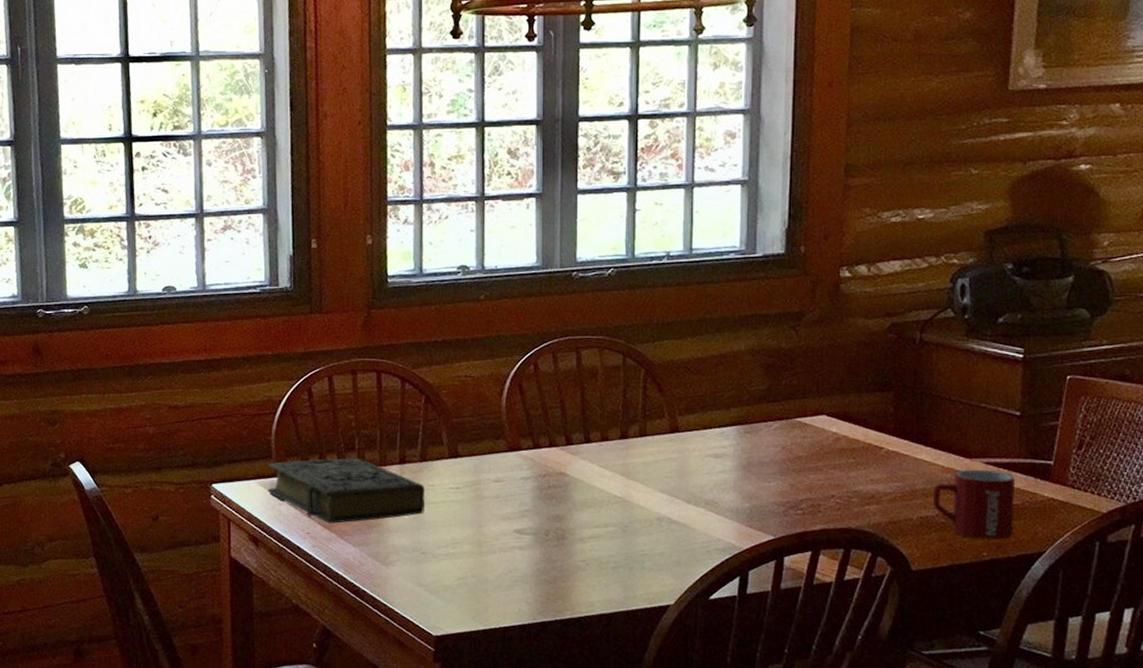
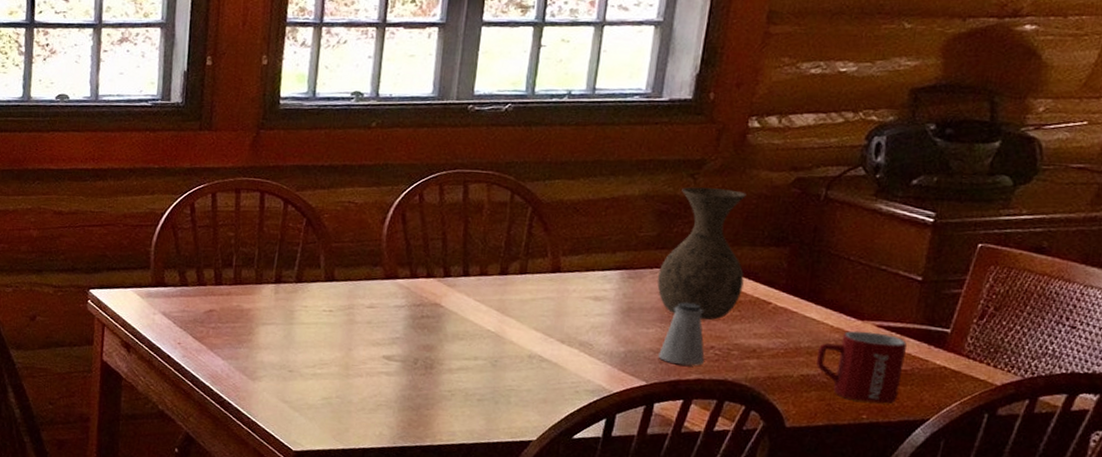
book: present [267,458,425,524] -> none [143,273,298,336]
vase: none [773,339,855,470] -> present [657,187,746,320]
saltshaker: none [782,454,827,516] -> present [658,302,705,365]

